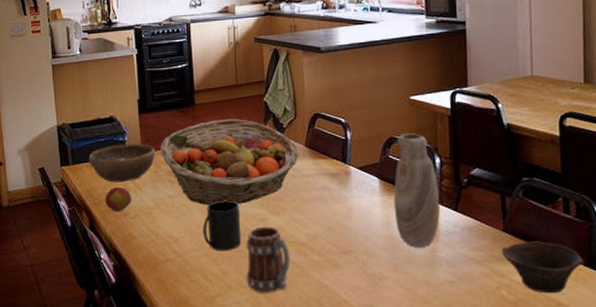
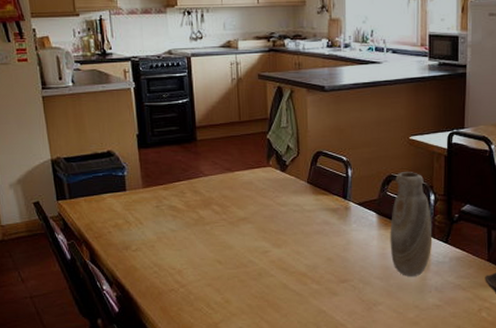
bowl: present [88,143,156,183] -> none [86,178,157,217]
apple: present [105,186,131,212] -> none [105,220,133,246]
fruit basket: present [160,119,299,206] -> none [161,155,301,239]
mug: present [203,200,242,251] -> none [205,234,244,281]
mug: present [246,226,291,293] -> none [248,258,291,319]

